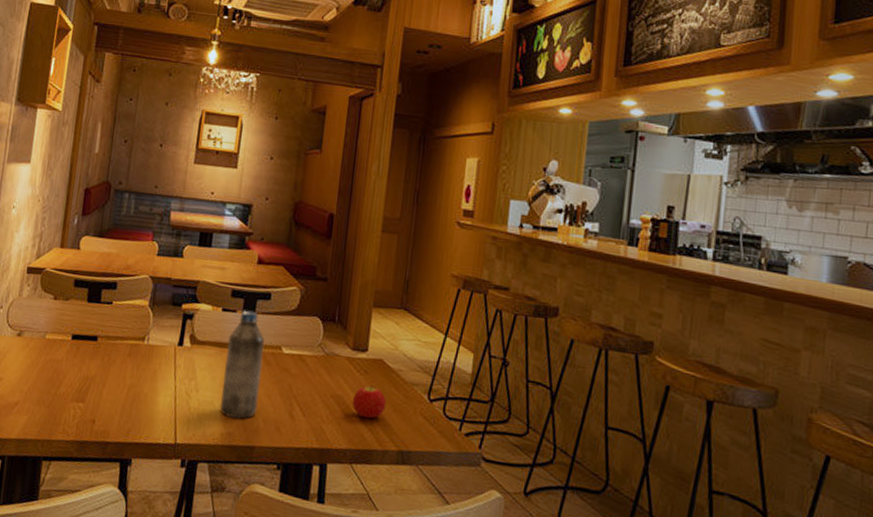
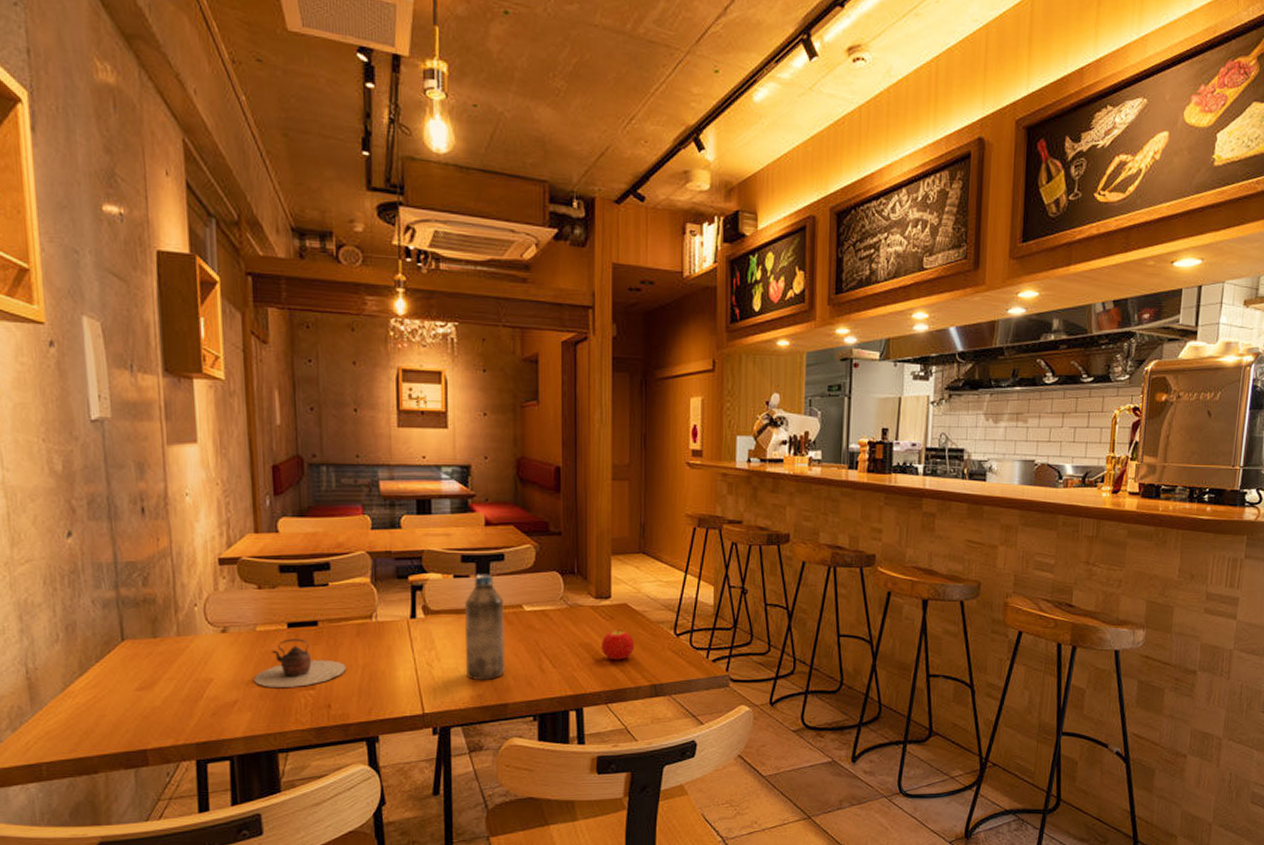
teapot: none [35,350,115,398] -> present [254,639,347,687]

